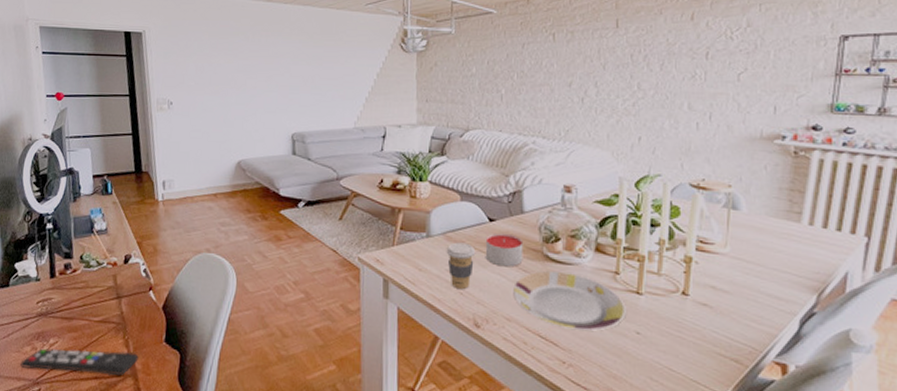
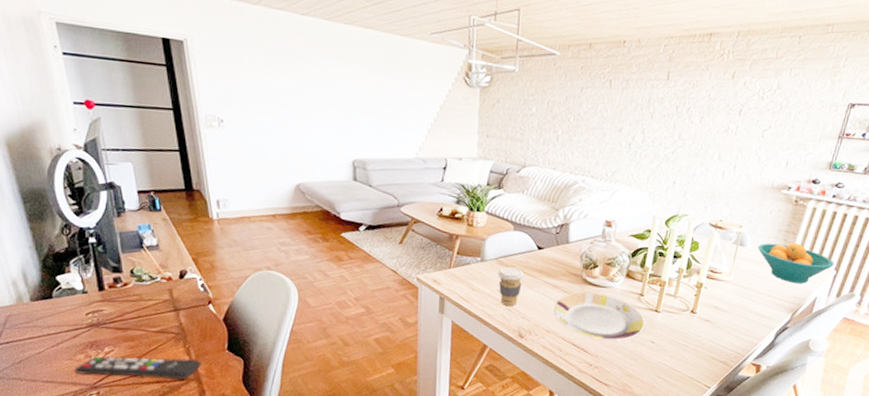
candle: present [485,233,524,267] -> none [532,259,567,289]
fruit bowl: none [756,203,863,255] -> present [757,242,834,284]

